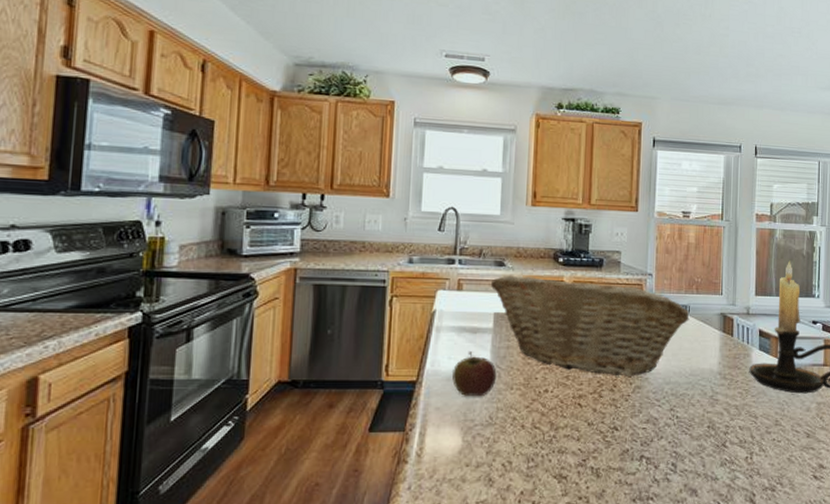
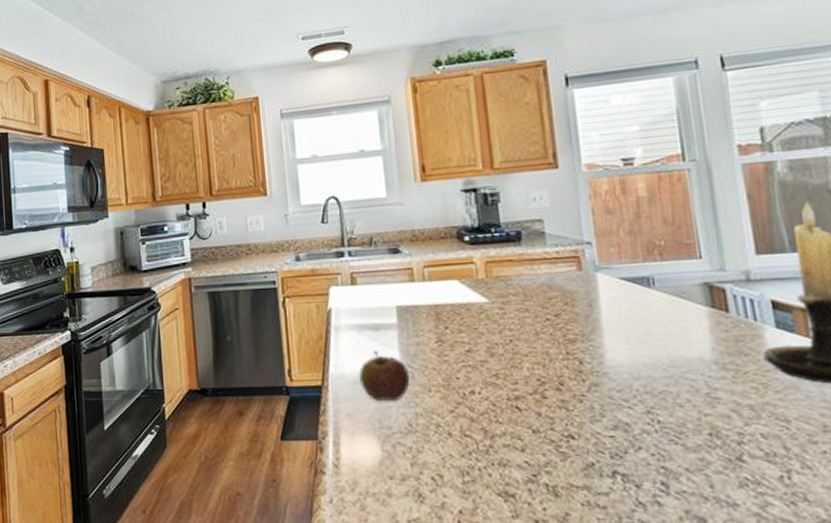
fruit basket: present [490,275,690,376] -> none [386,260,656,372]

